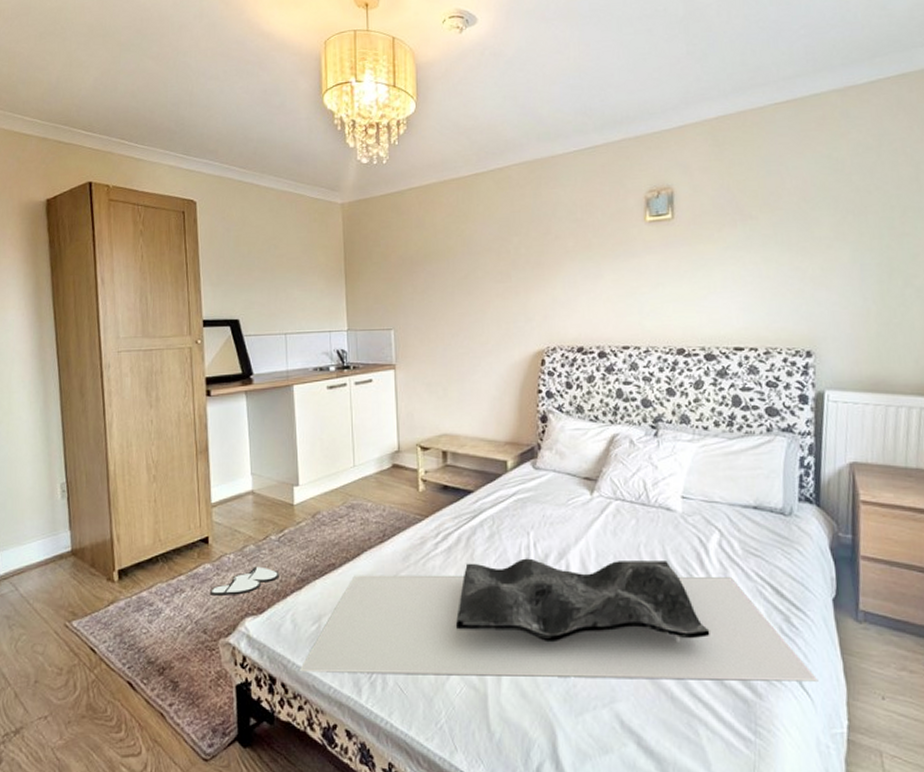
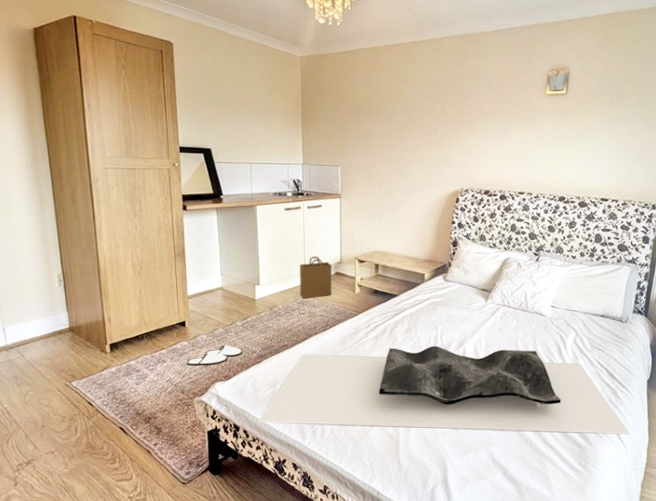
shopping bag: none [348,444,389,501] -> present [299,256,333,299]

